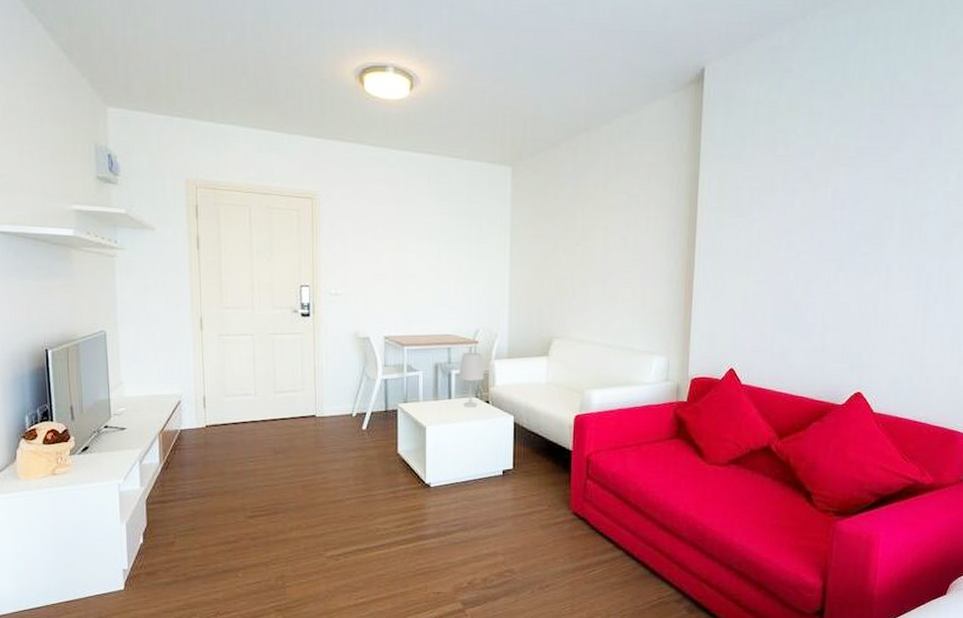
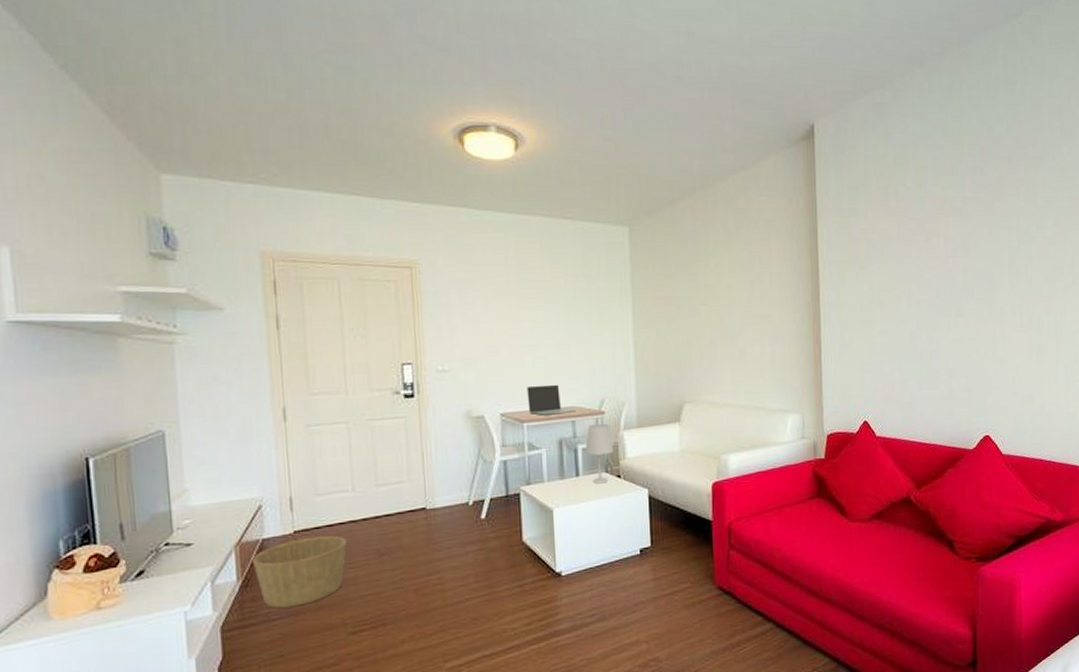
basket: none [172,431,248,489] -> present [253,535,347,609]
laptop: none [409,313,451,341] -> present [527,384,575,416]

